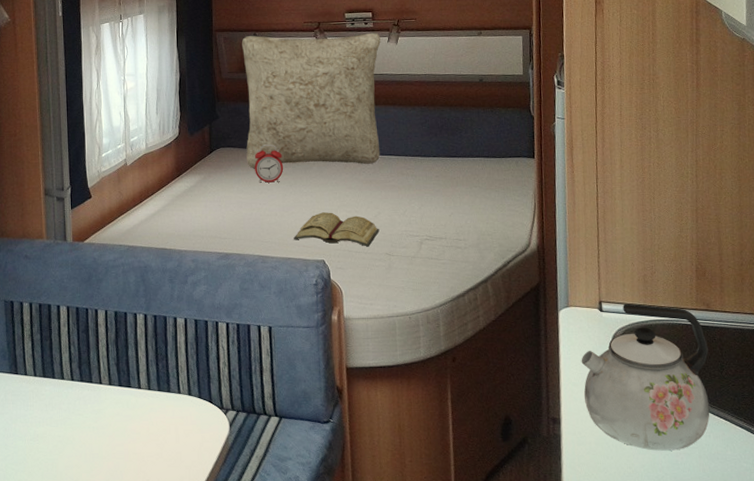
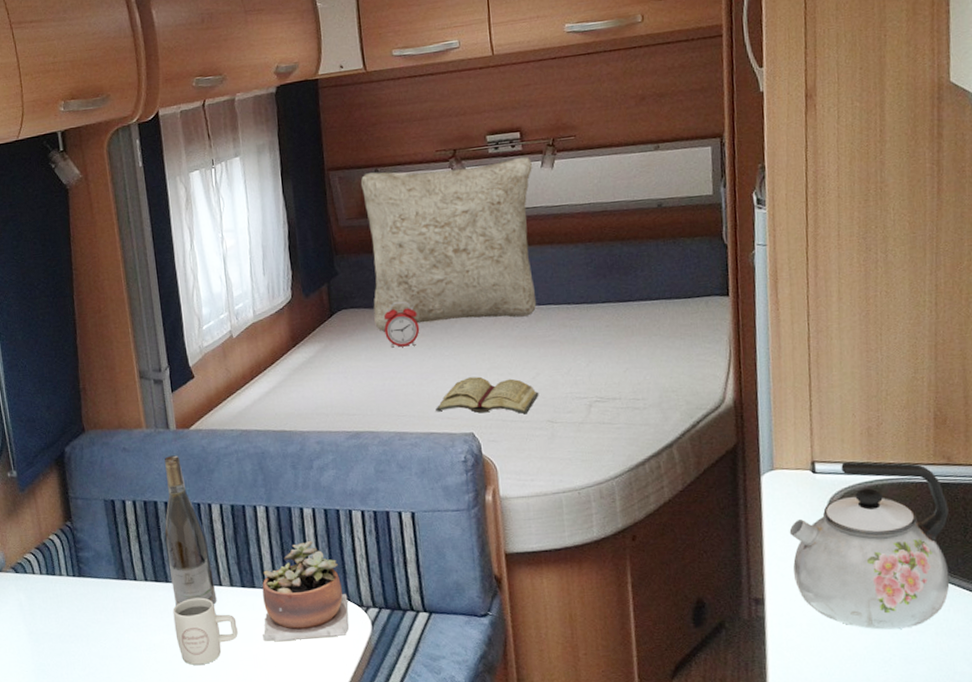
wine bottle: none [54,264,97,401] -> present [164,455,217,605]
mug: none [56,394,113,457] -> present [172,597,238,666]
succulent plant: none [134,347,211,438] -> present [262,540,349,642]

